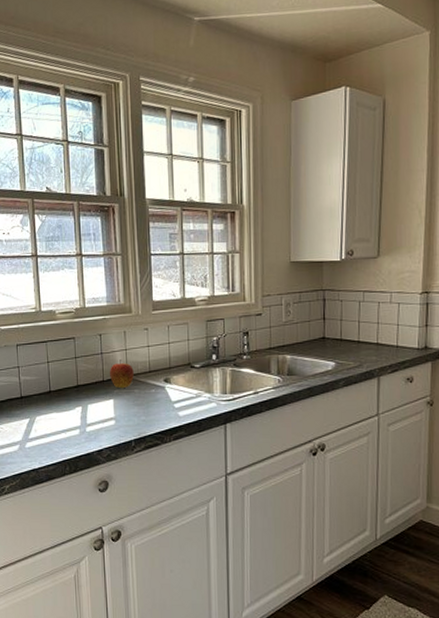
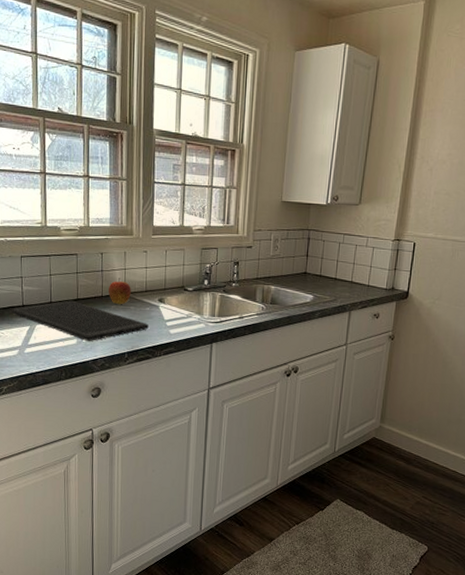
cutting board: none [10,387,155,431] -> present [12,300,149,342]

